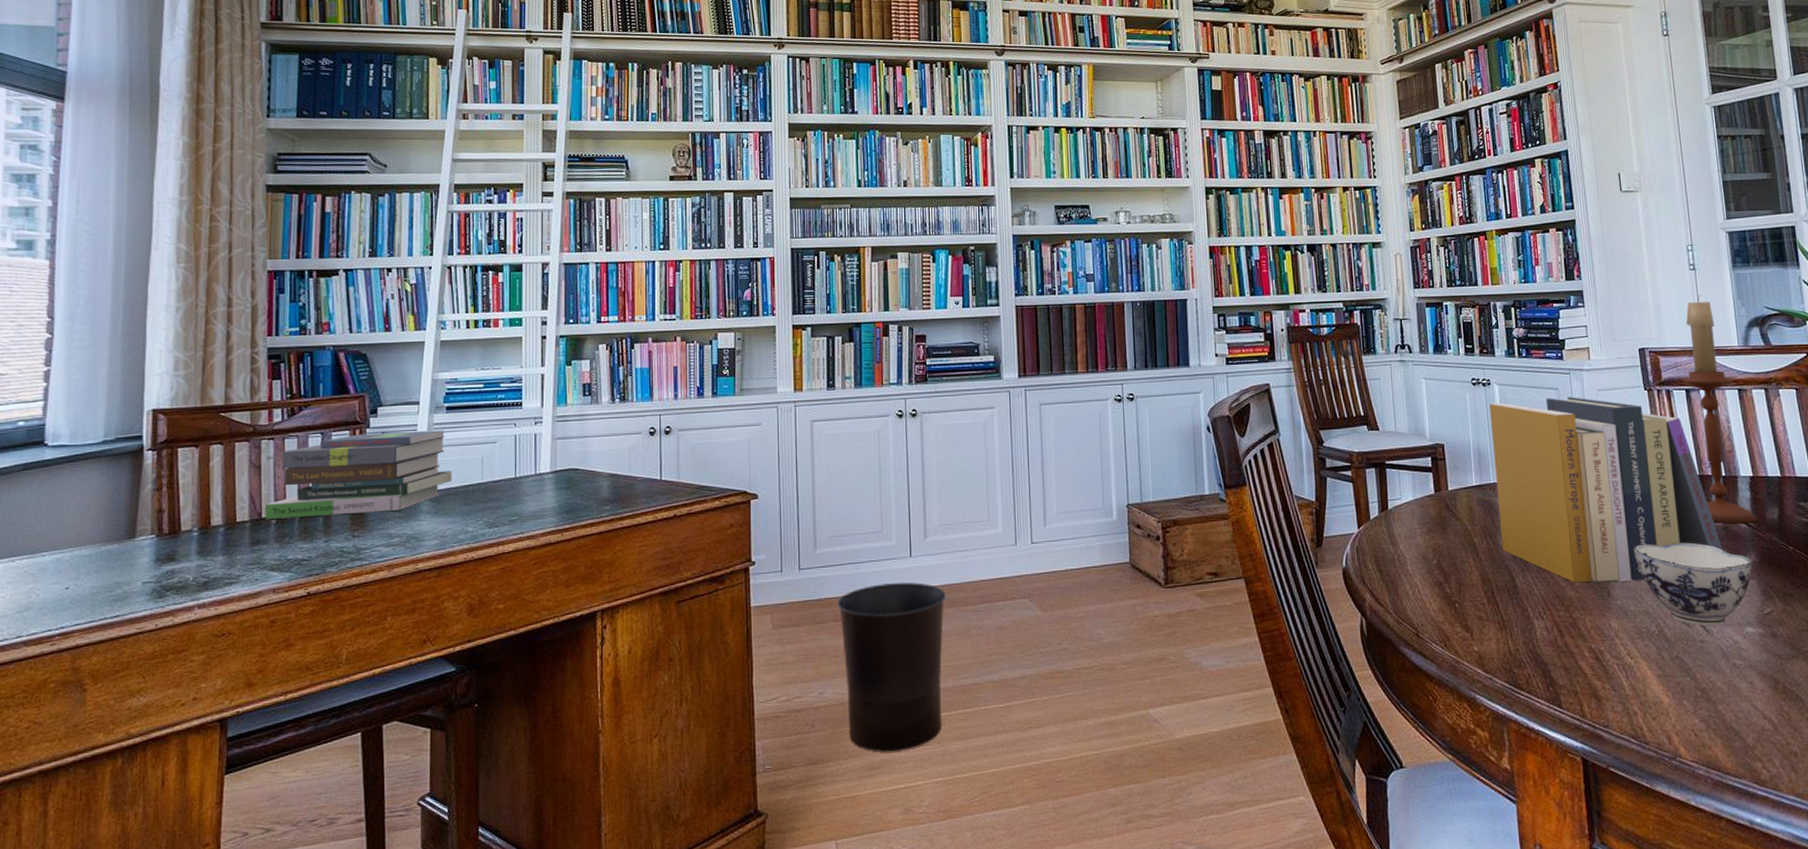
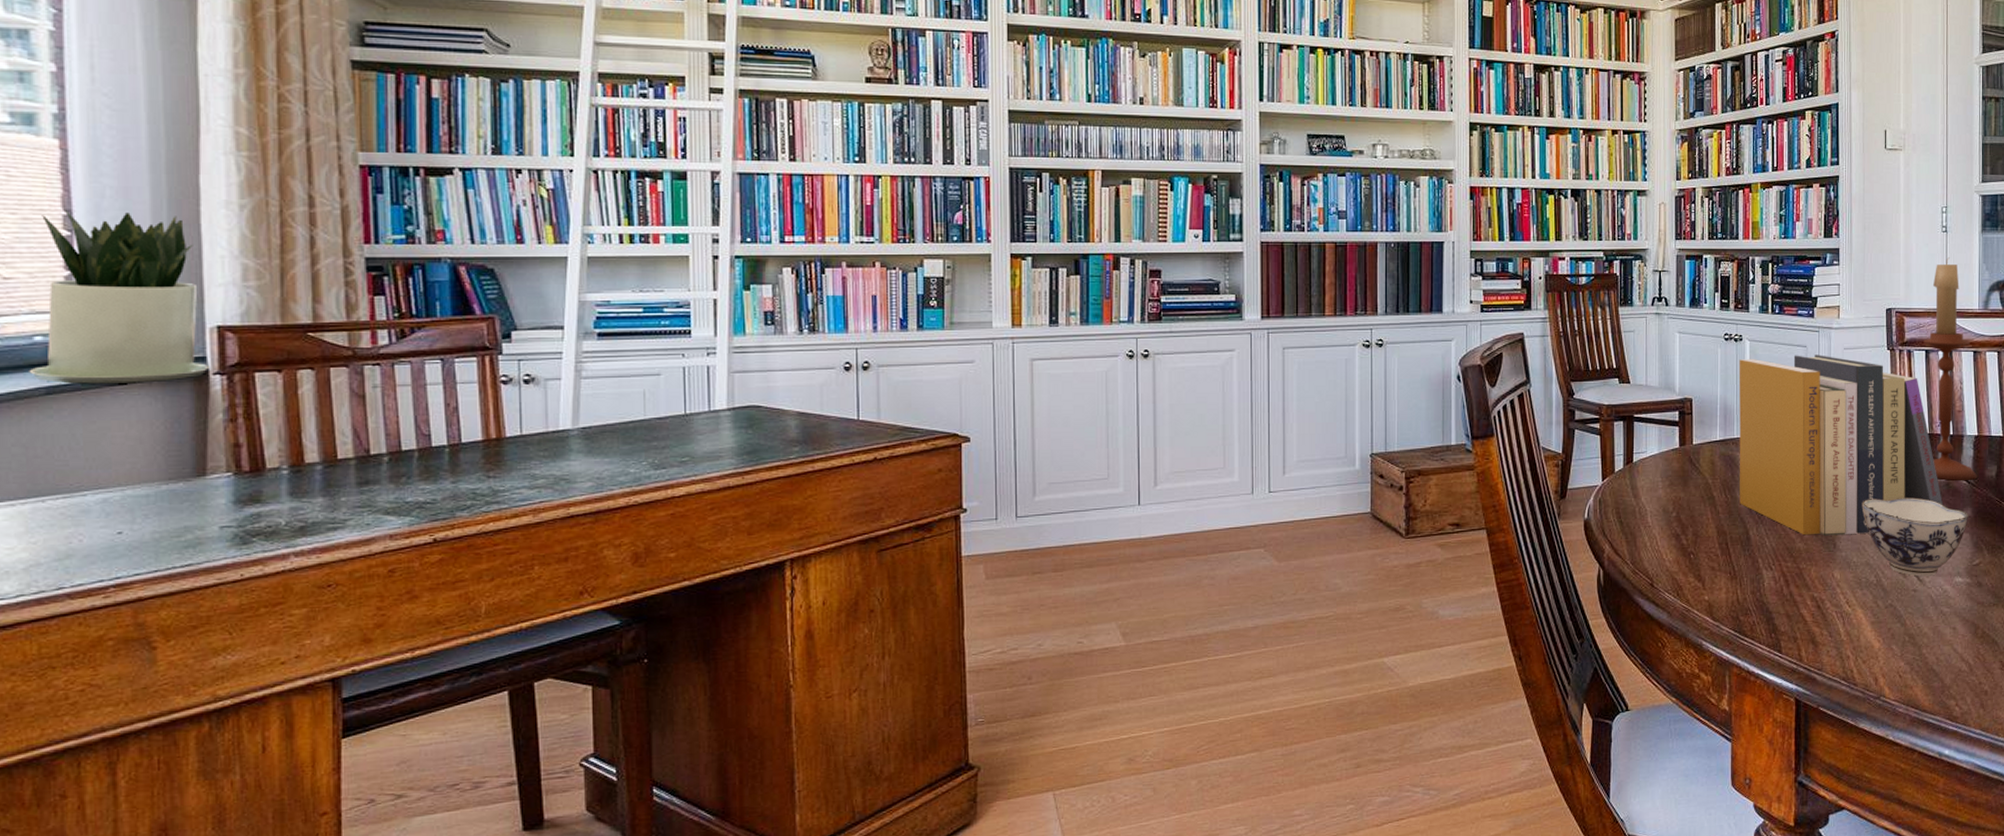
planter: none [12,316,144,461] -> present [29,209,209,384]
books: present [265,430,452,519] -> none [374,359,608,456]
waste bin: present [838,582,946,752] -> none [1059,531,1176,703]

